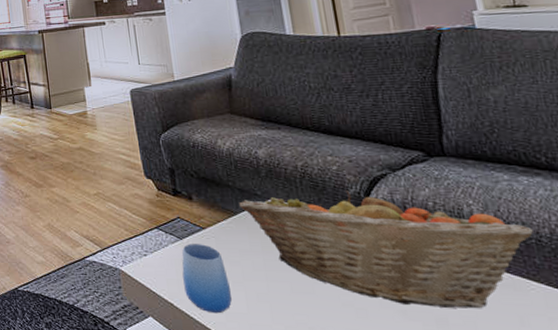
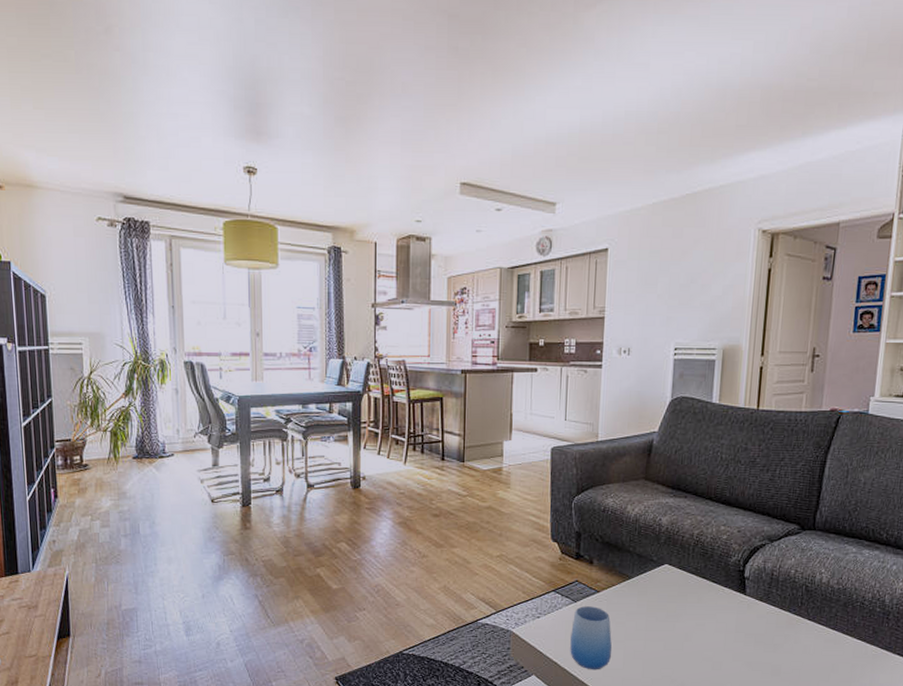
fruit basket: present [239,189,533,309] -> none [635,557,861,659]

